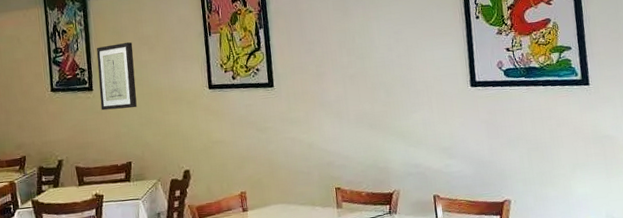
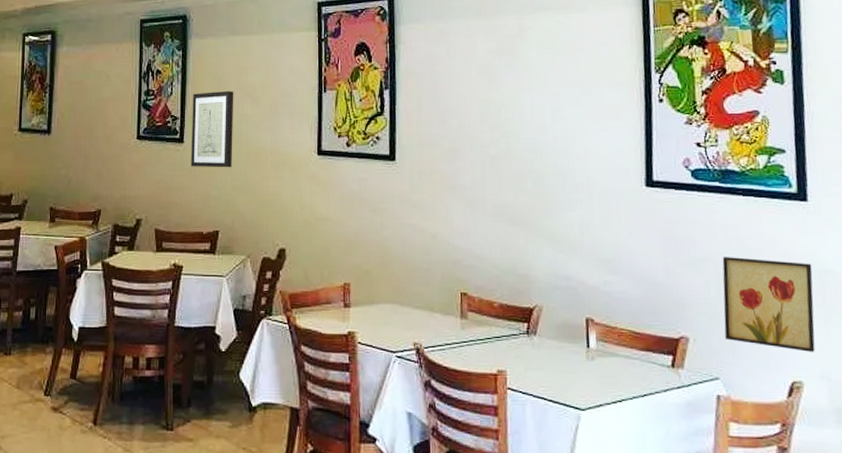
wall art: none [531,132,602,200] -> present [722,257,816,352]

